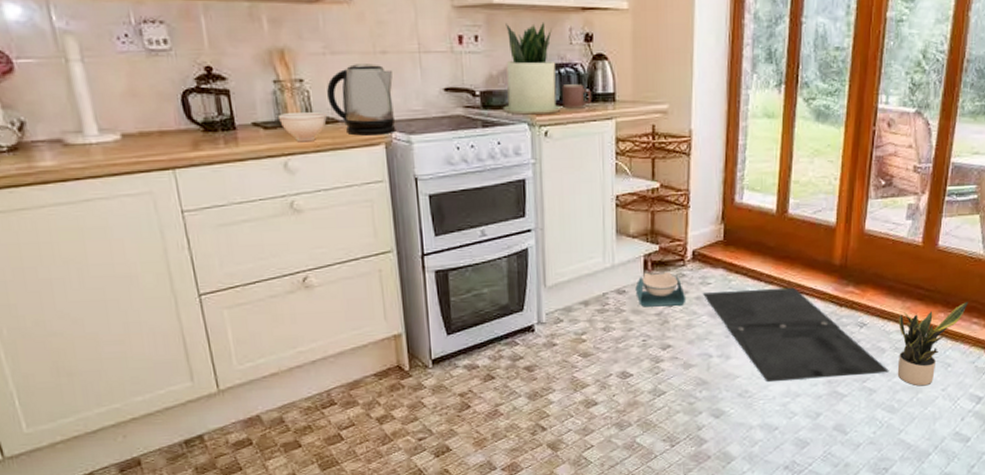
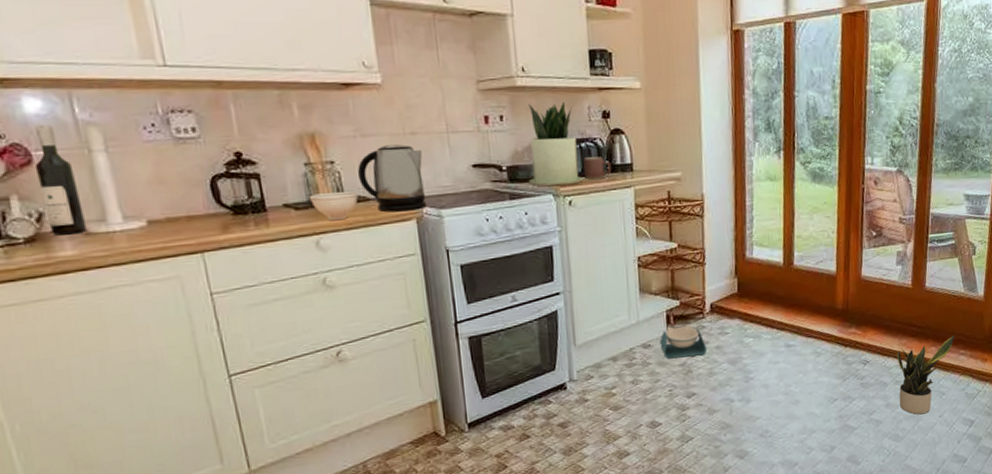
bottle: none [15,32,66,145] -> present [34,124,88,236]
door mat: present [702,287,889,381] -> none [721,332,892,421]

